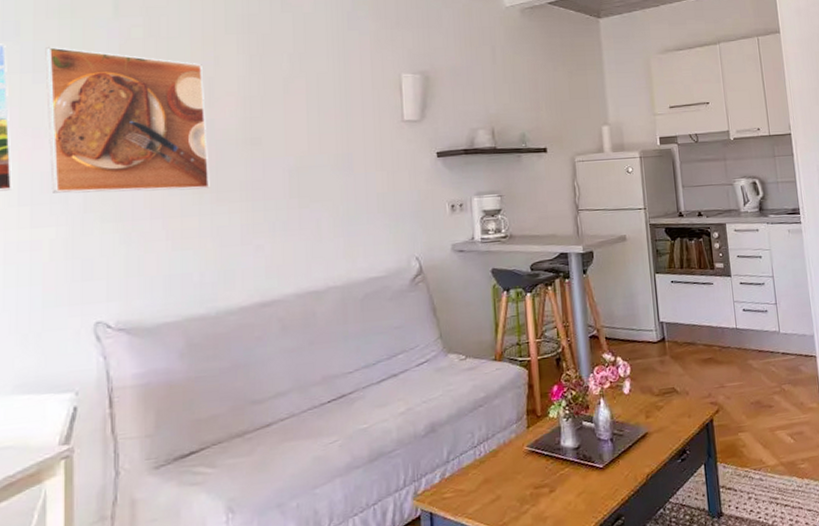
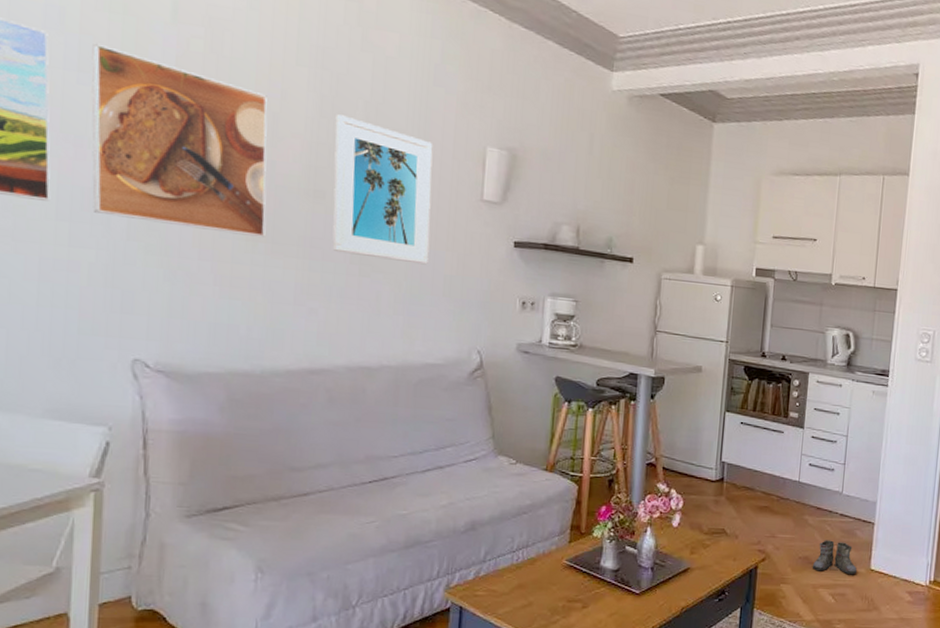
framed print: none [264,69,361,190] -> present [332,114,433,265]
boots: none [765,380,810,414] -> present [812,540,858,575]

